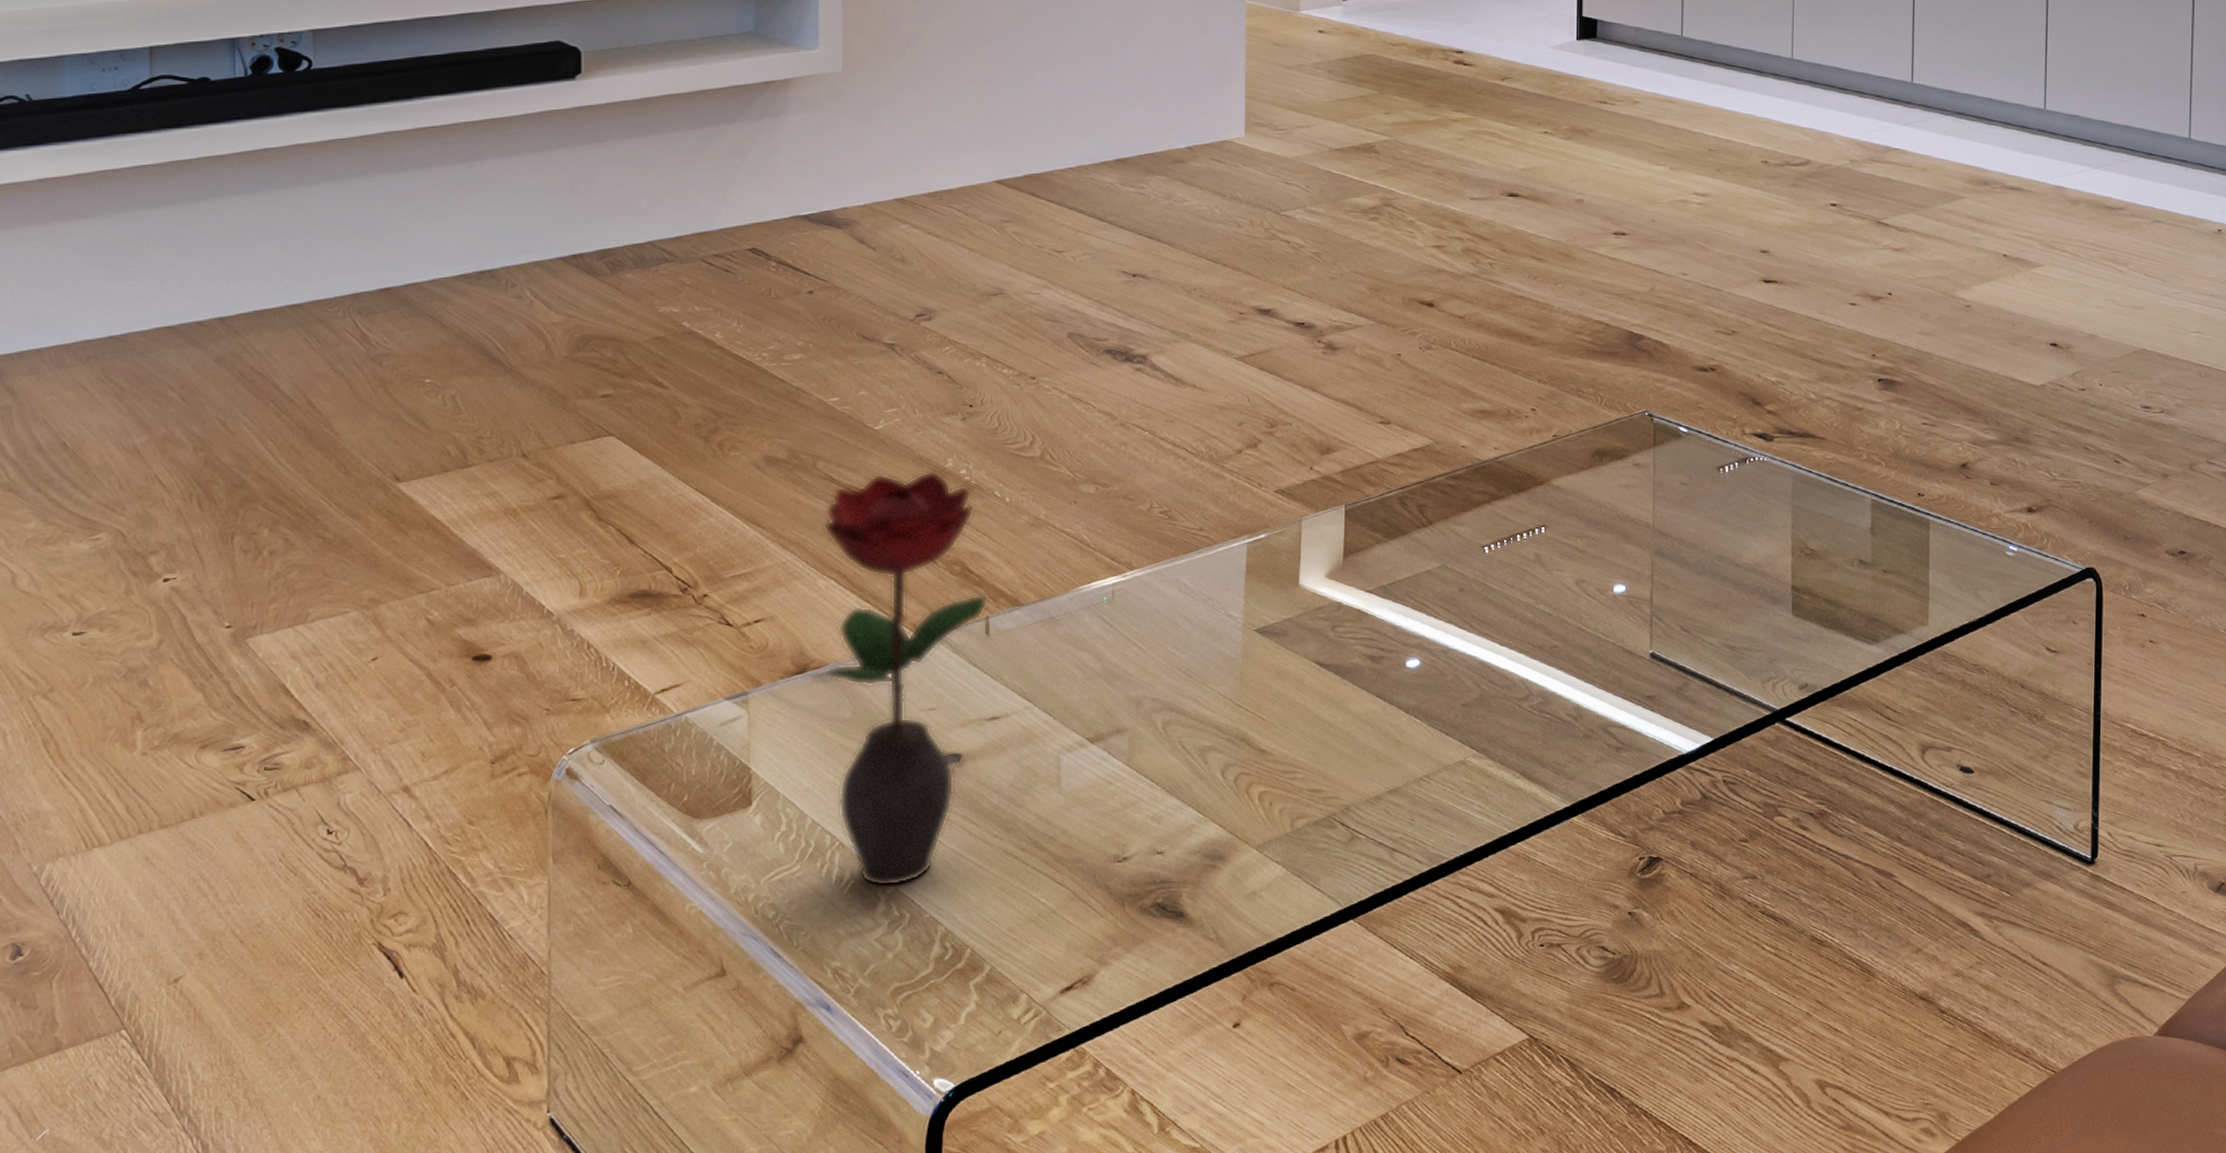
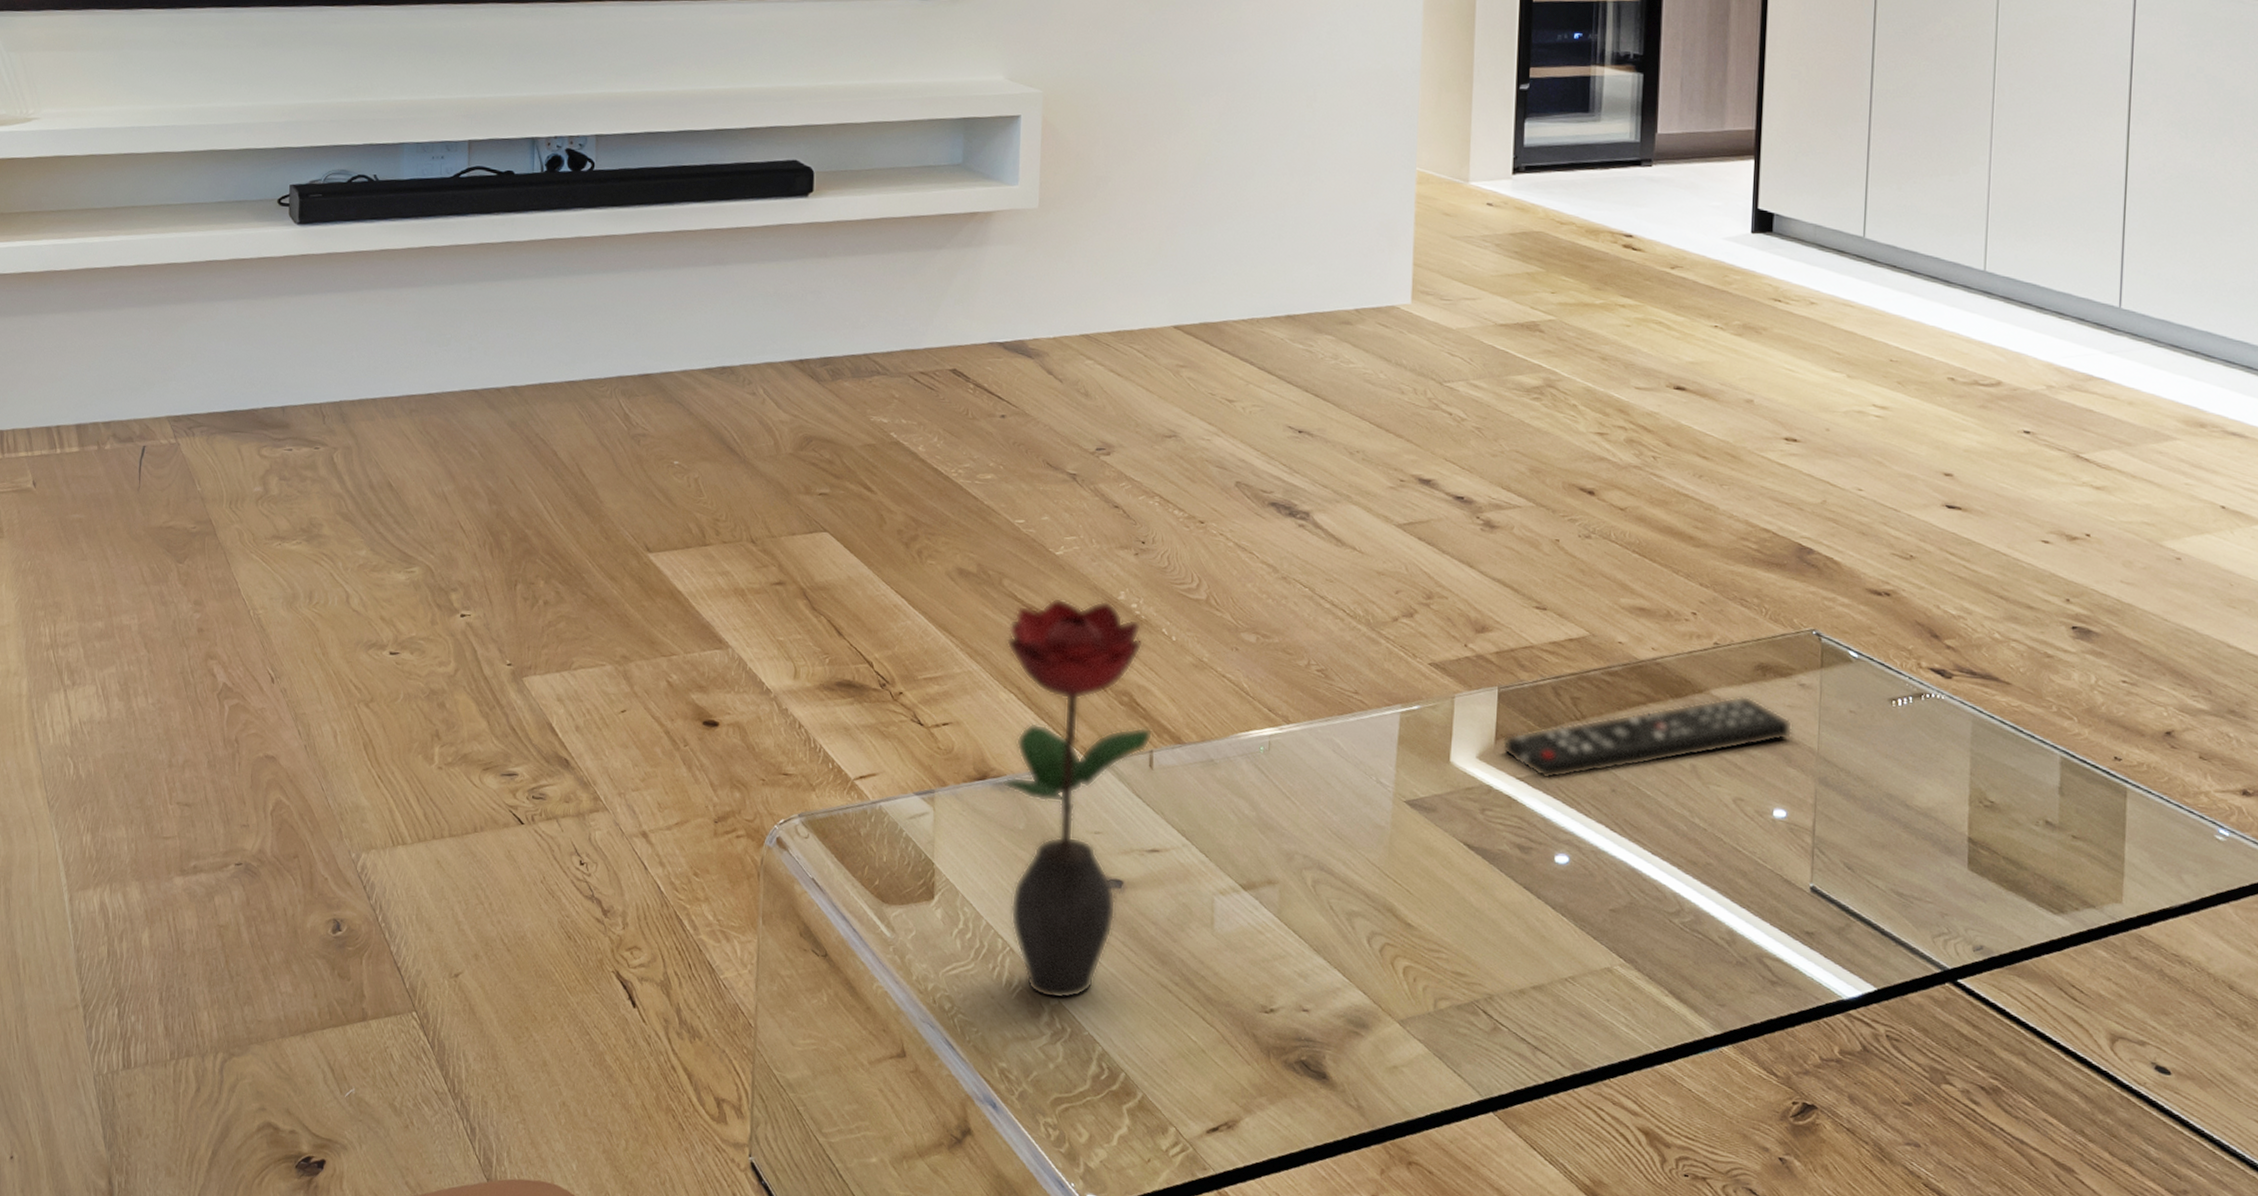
remote control: none [1352,481,1629,589] -> present [1503,695,1793,780]

